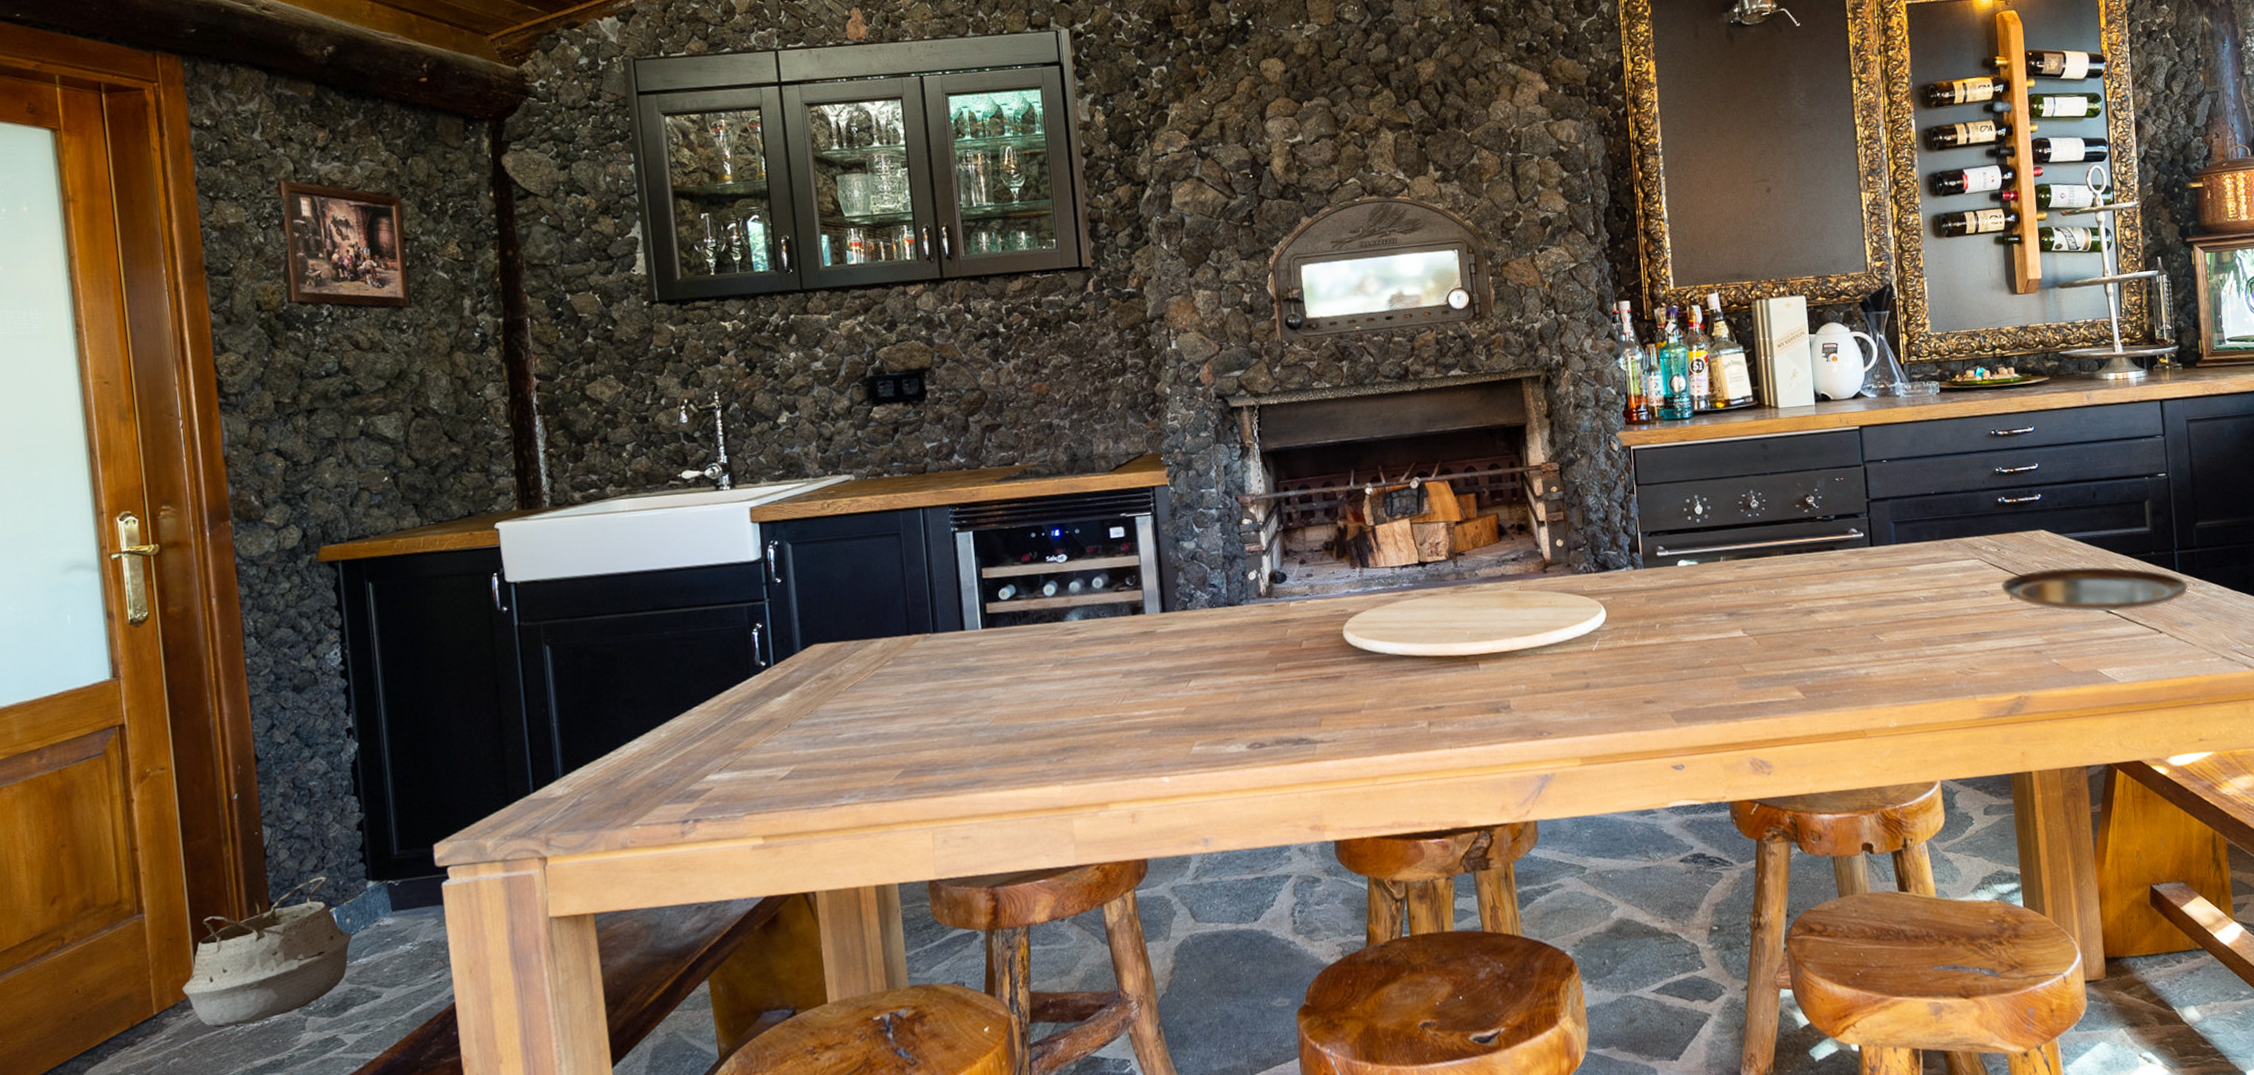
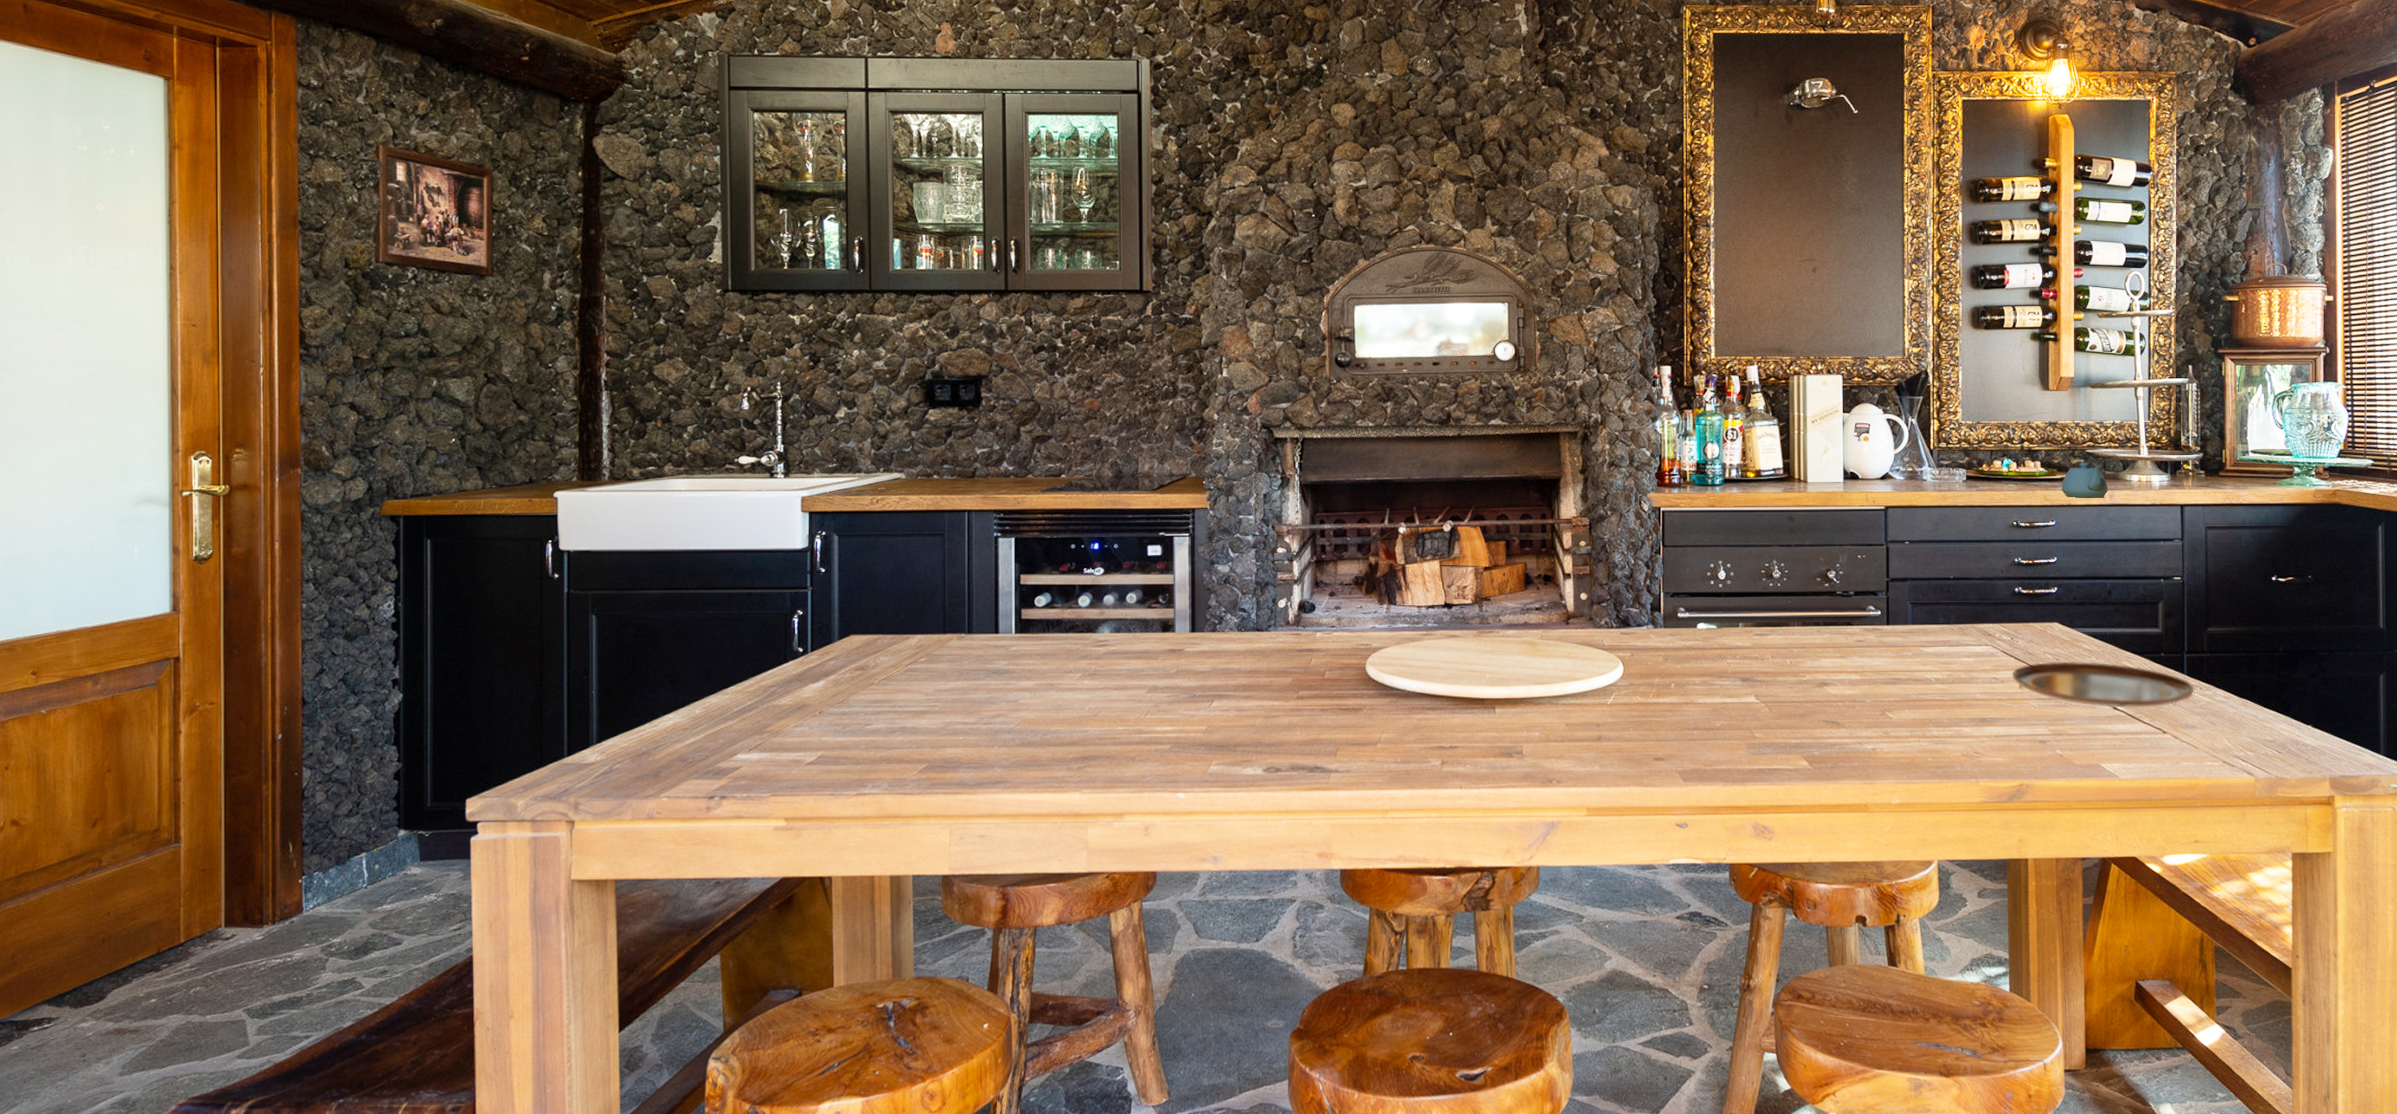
woven basket: present [182,876,353,1027] -> none [210,821,379,960]
teapot: none [2037,364,2085,401] -> present [2062,462,2108,498]

